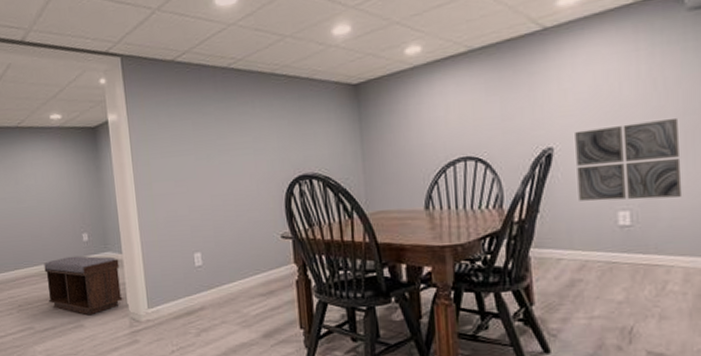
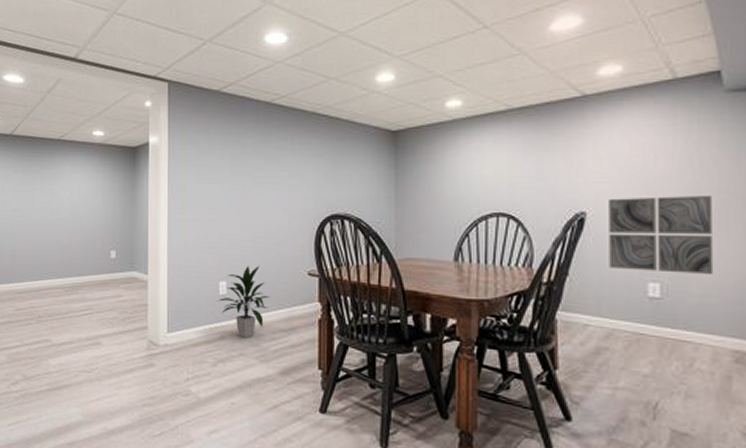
bench: present [44,256,123,316] -> none [68,272,144,334]
indoor plant: none [193,233,246,306] -> present [216,265,270,338]

